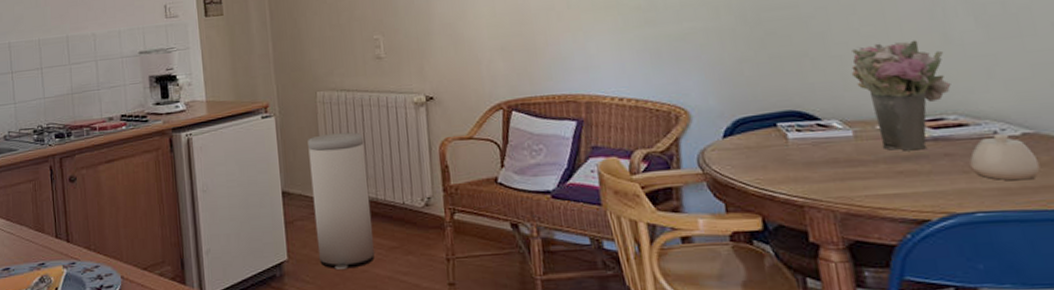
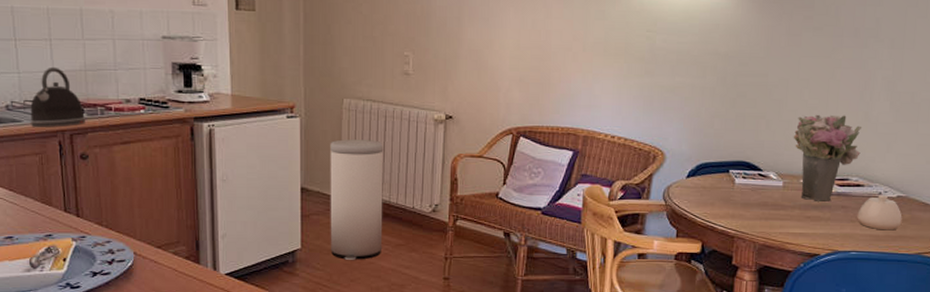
kettle: none [24,93,74,156] -> present [29,66,86,129]

